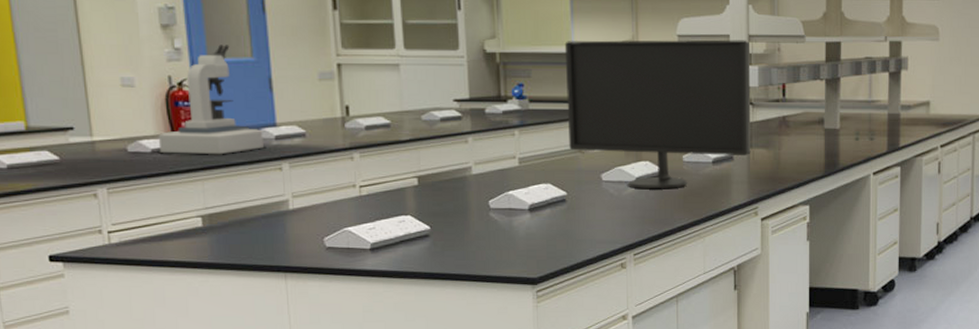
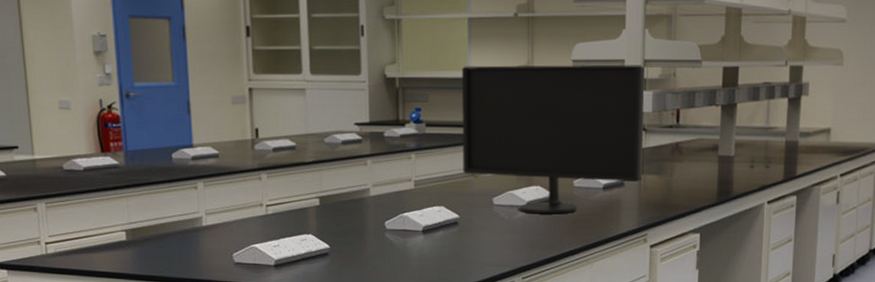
microscope: present [157,45,266,155] -> none [89,70,184,174]

